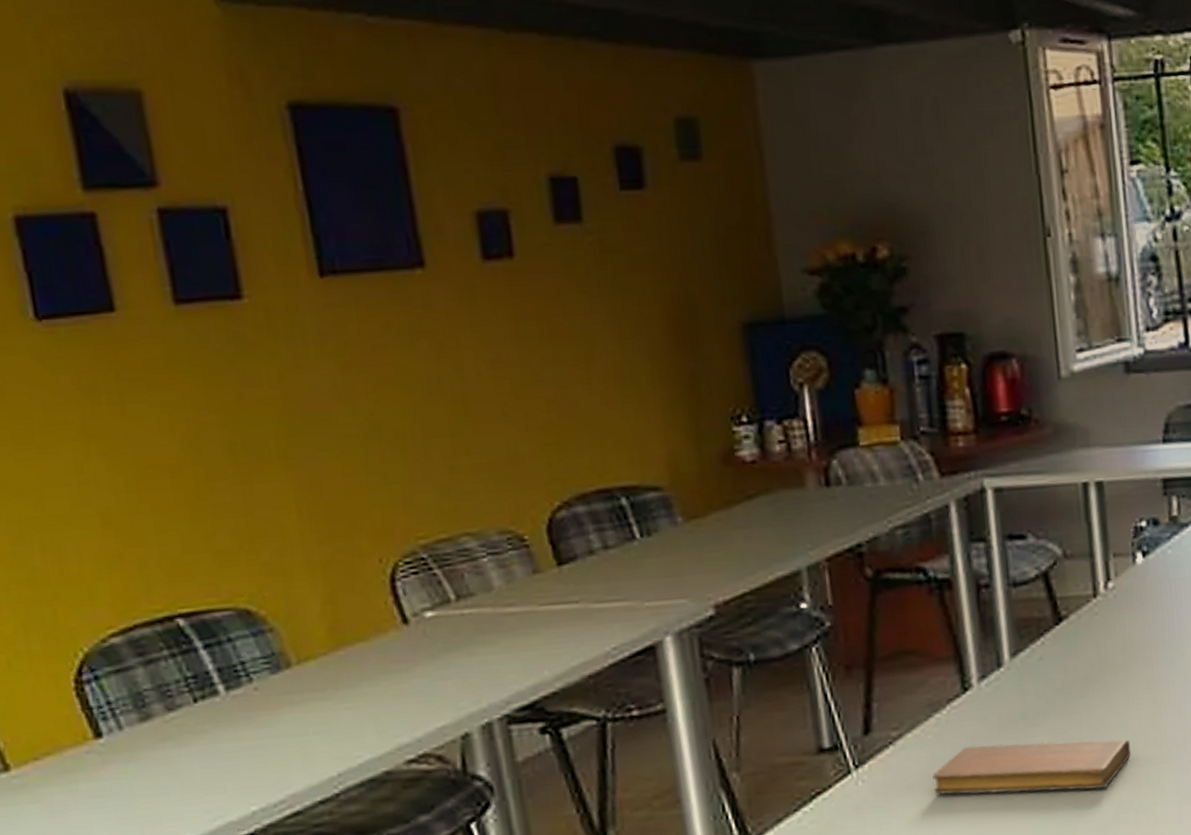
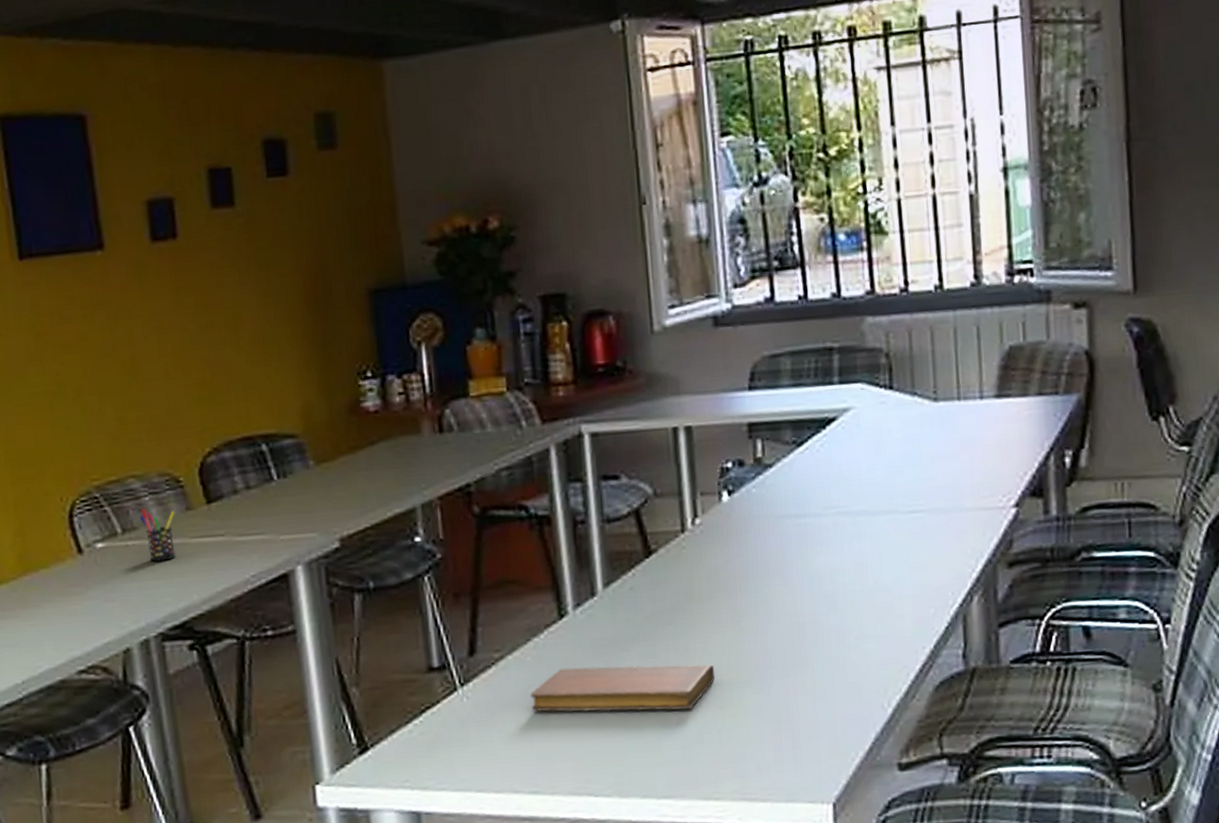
pen holder: none [476,572,521,633] -> present [139,509,176,562]

